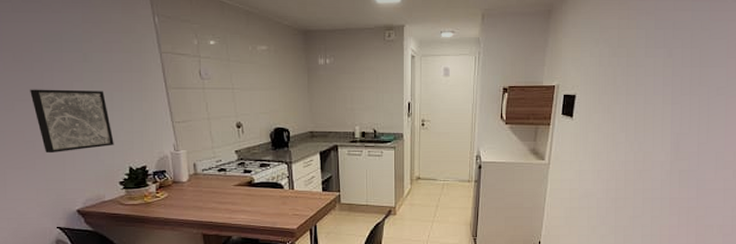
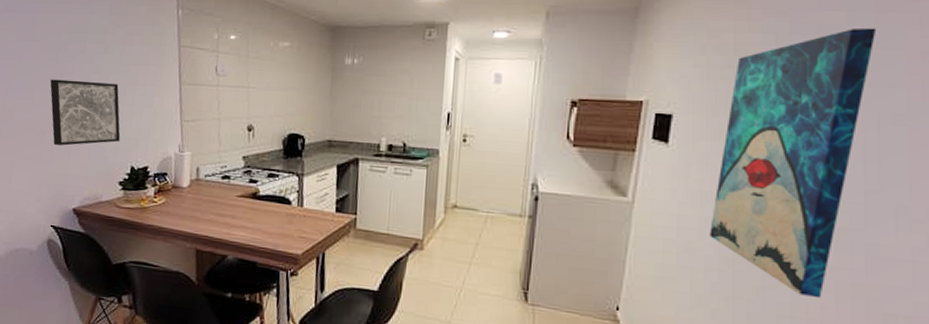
wall art: none [600,23,710,220] -> present [709,27,877,299]

